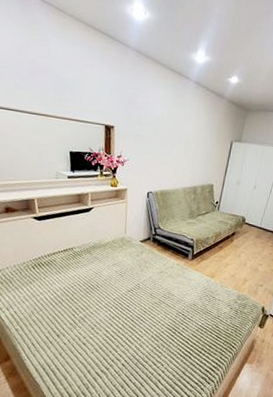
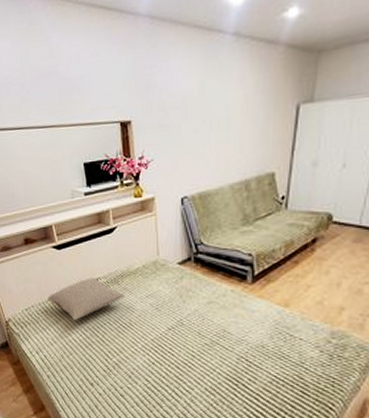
pillow: none [24,246,95,282] -> present [48,277,125,321]

